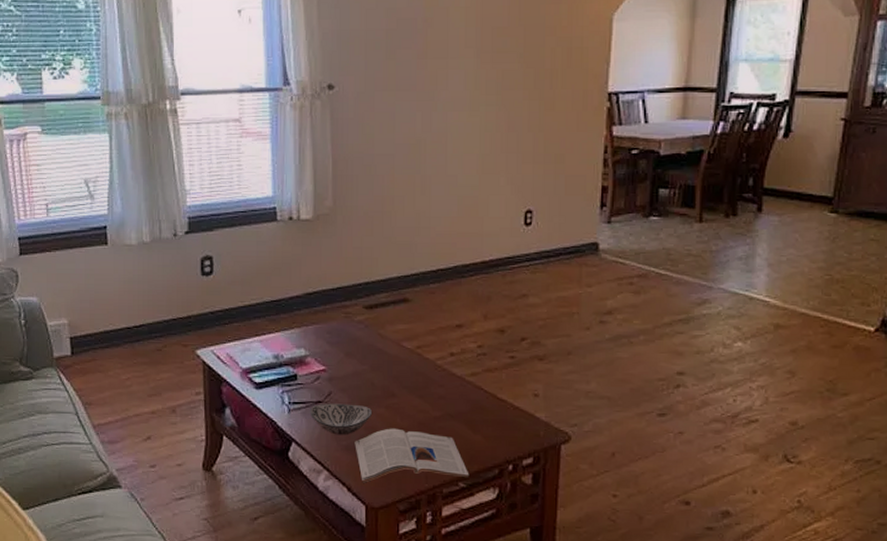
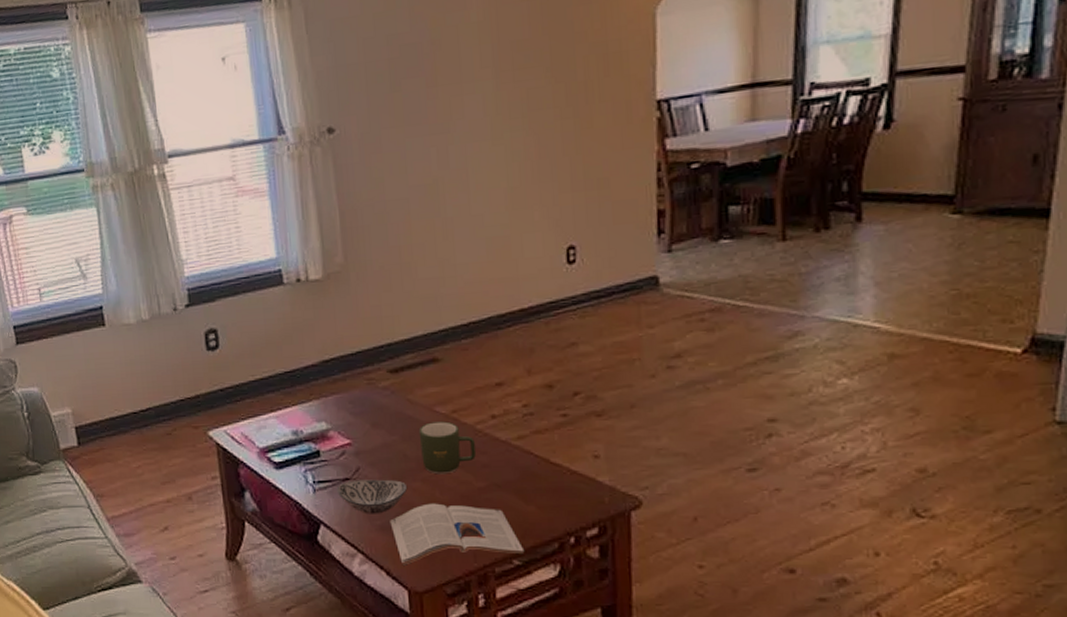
mug: none [386,355,434,403] -> present [418,421,476,475]

